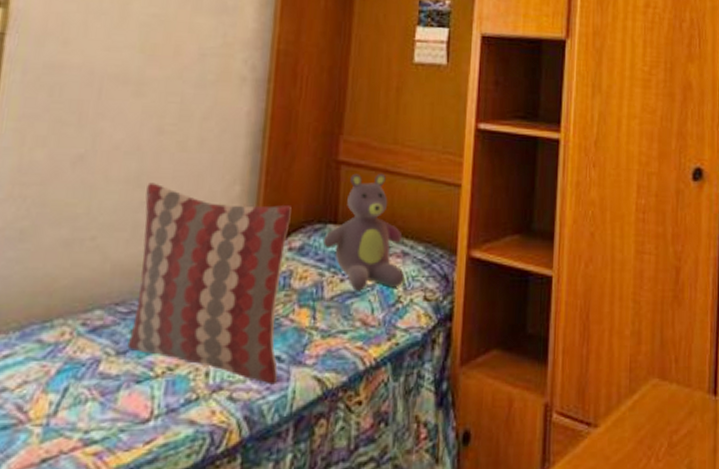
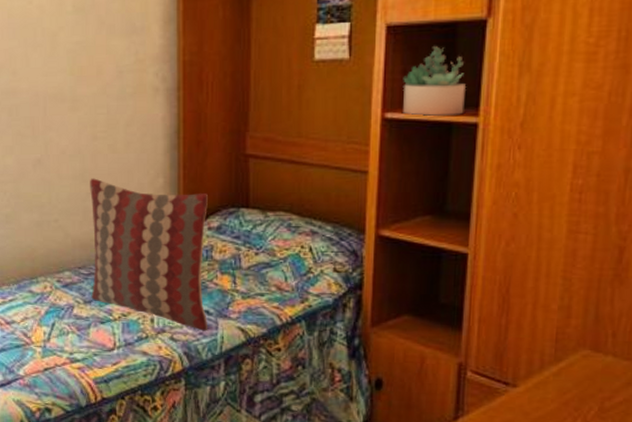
stuffed bear: present [322,173,404,291] -> none [237,163,314,263]
succulent plant: none [495,60,550,130] -> present [402,46,467,117]

